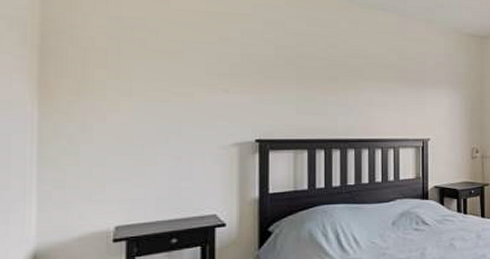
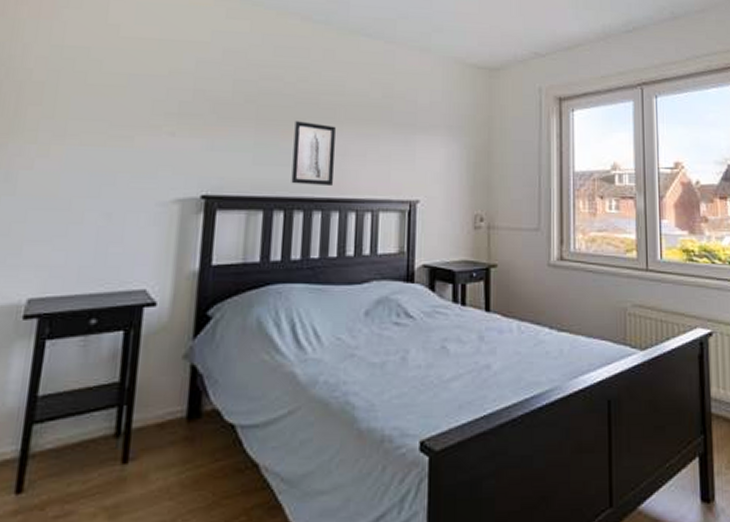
wall art: none [329,79,362,129] -> present [291,121,336,185]

